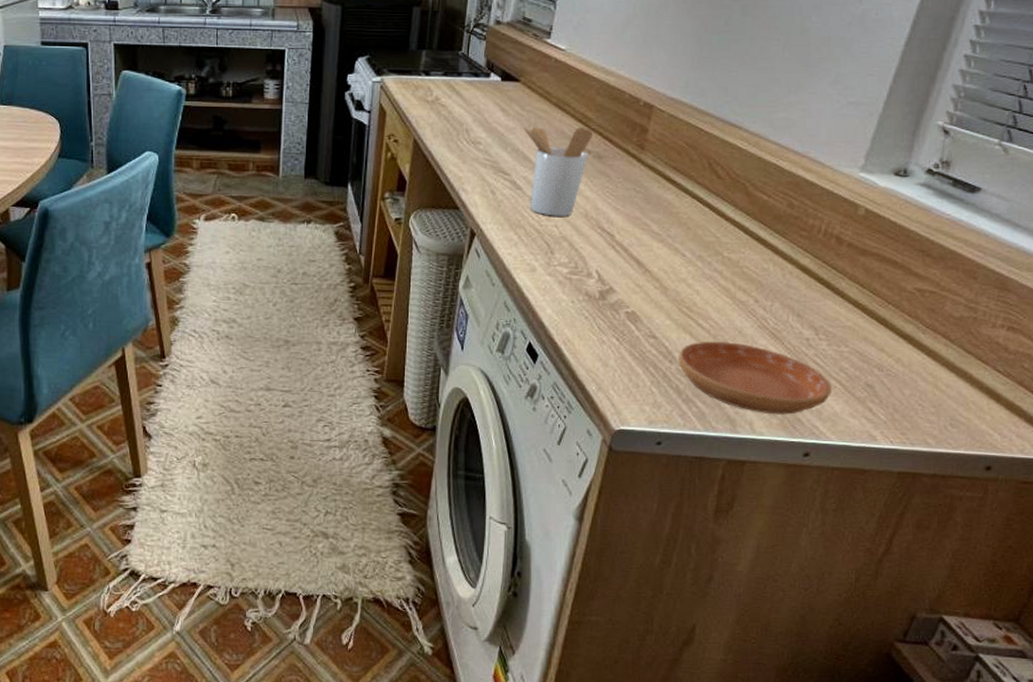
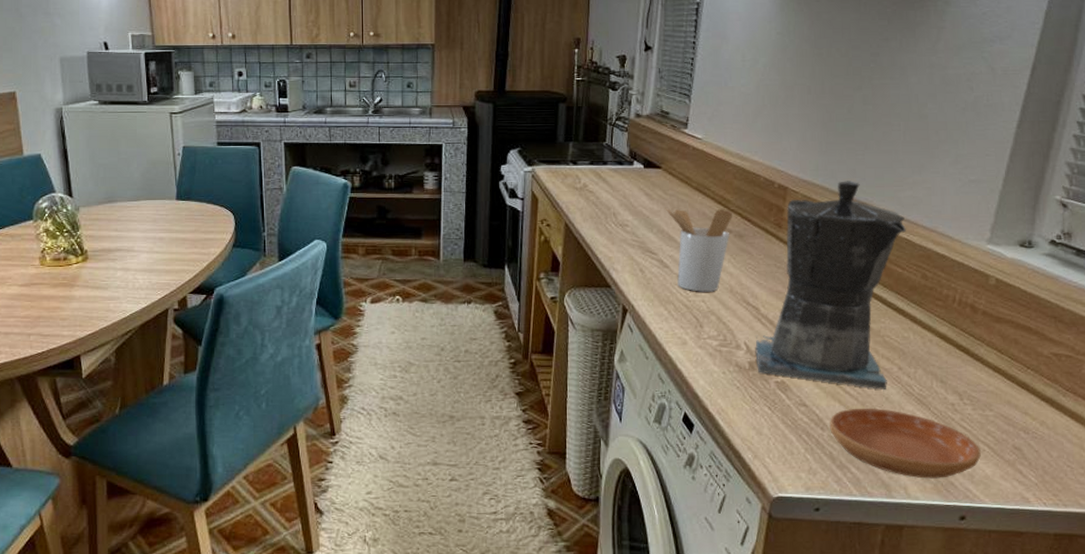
coffee maker: none [607,100,776,322] -> present [755,181,906,390]

